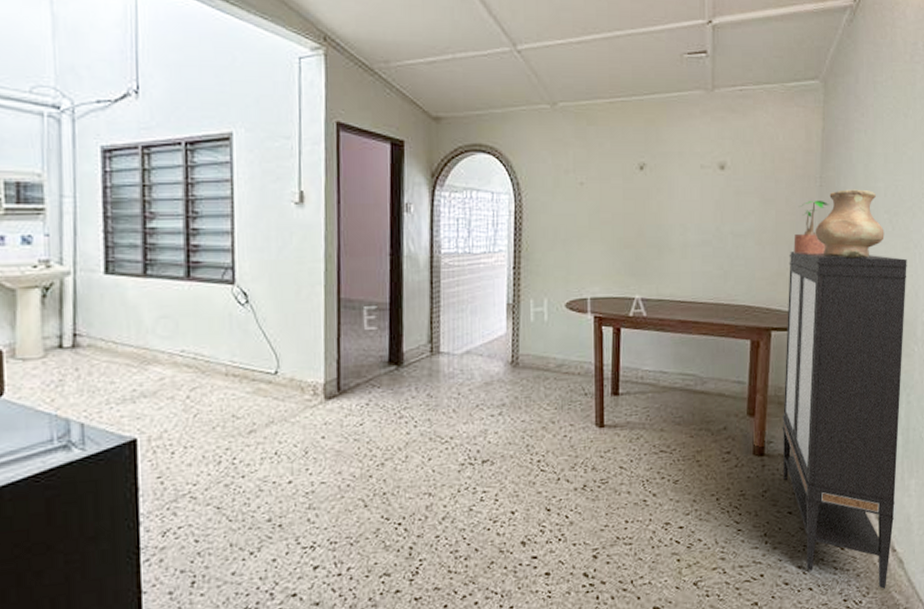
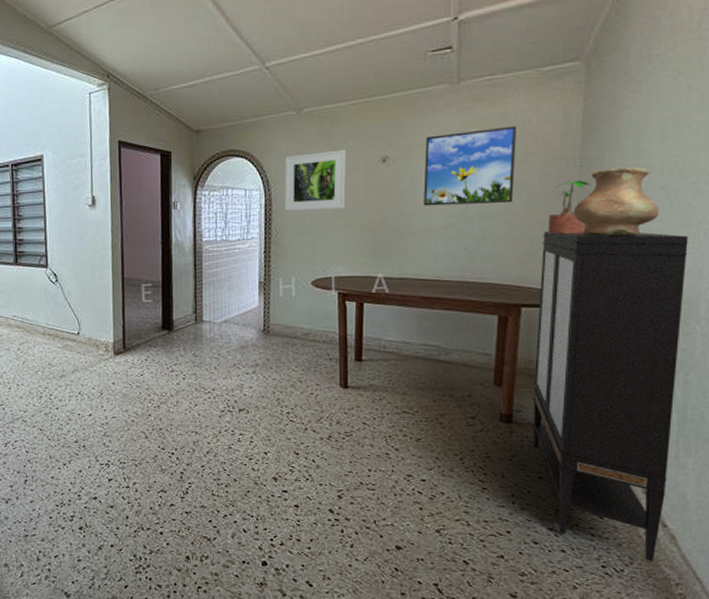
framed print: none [536,153,603,221] -> present [284,149,347,211]
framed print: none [680,140,766,221] -> present [423,126,516,206]

